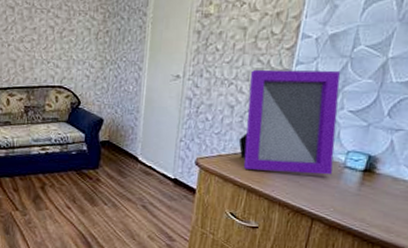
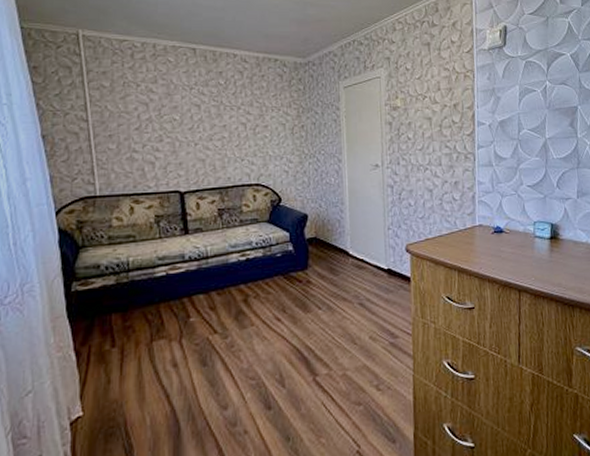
picture frame: present [238,69,341,175] -> none [441,151,526,250]

